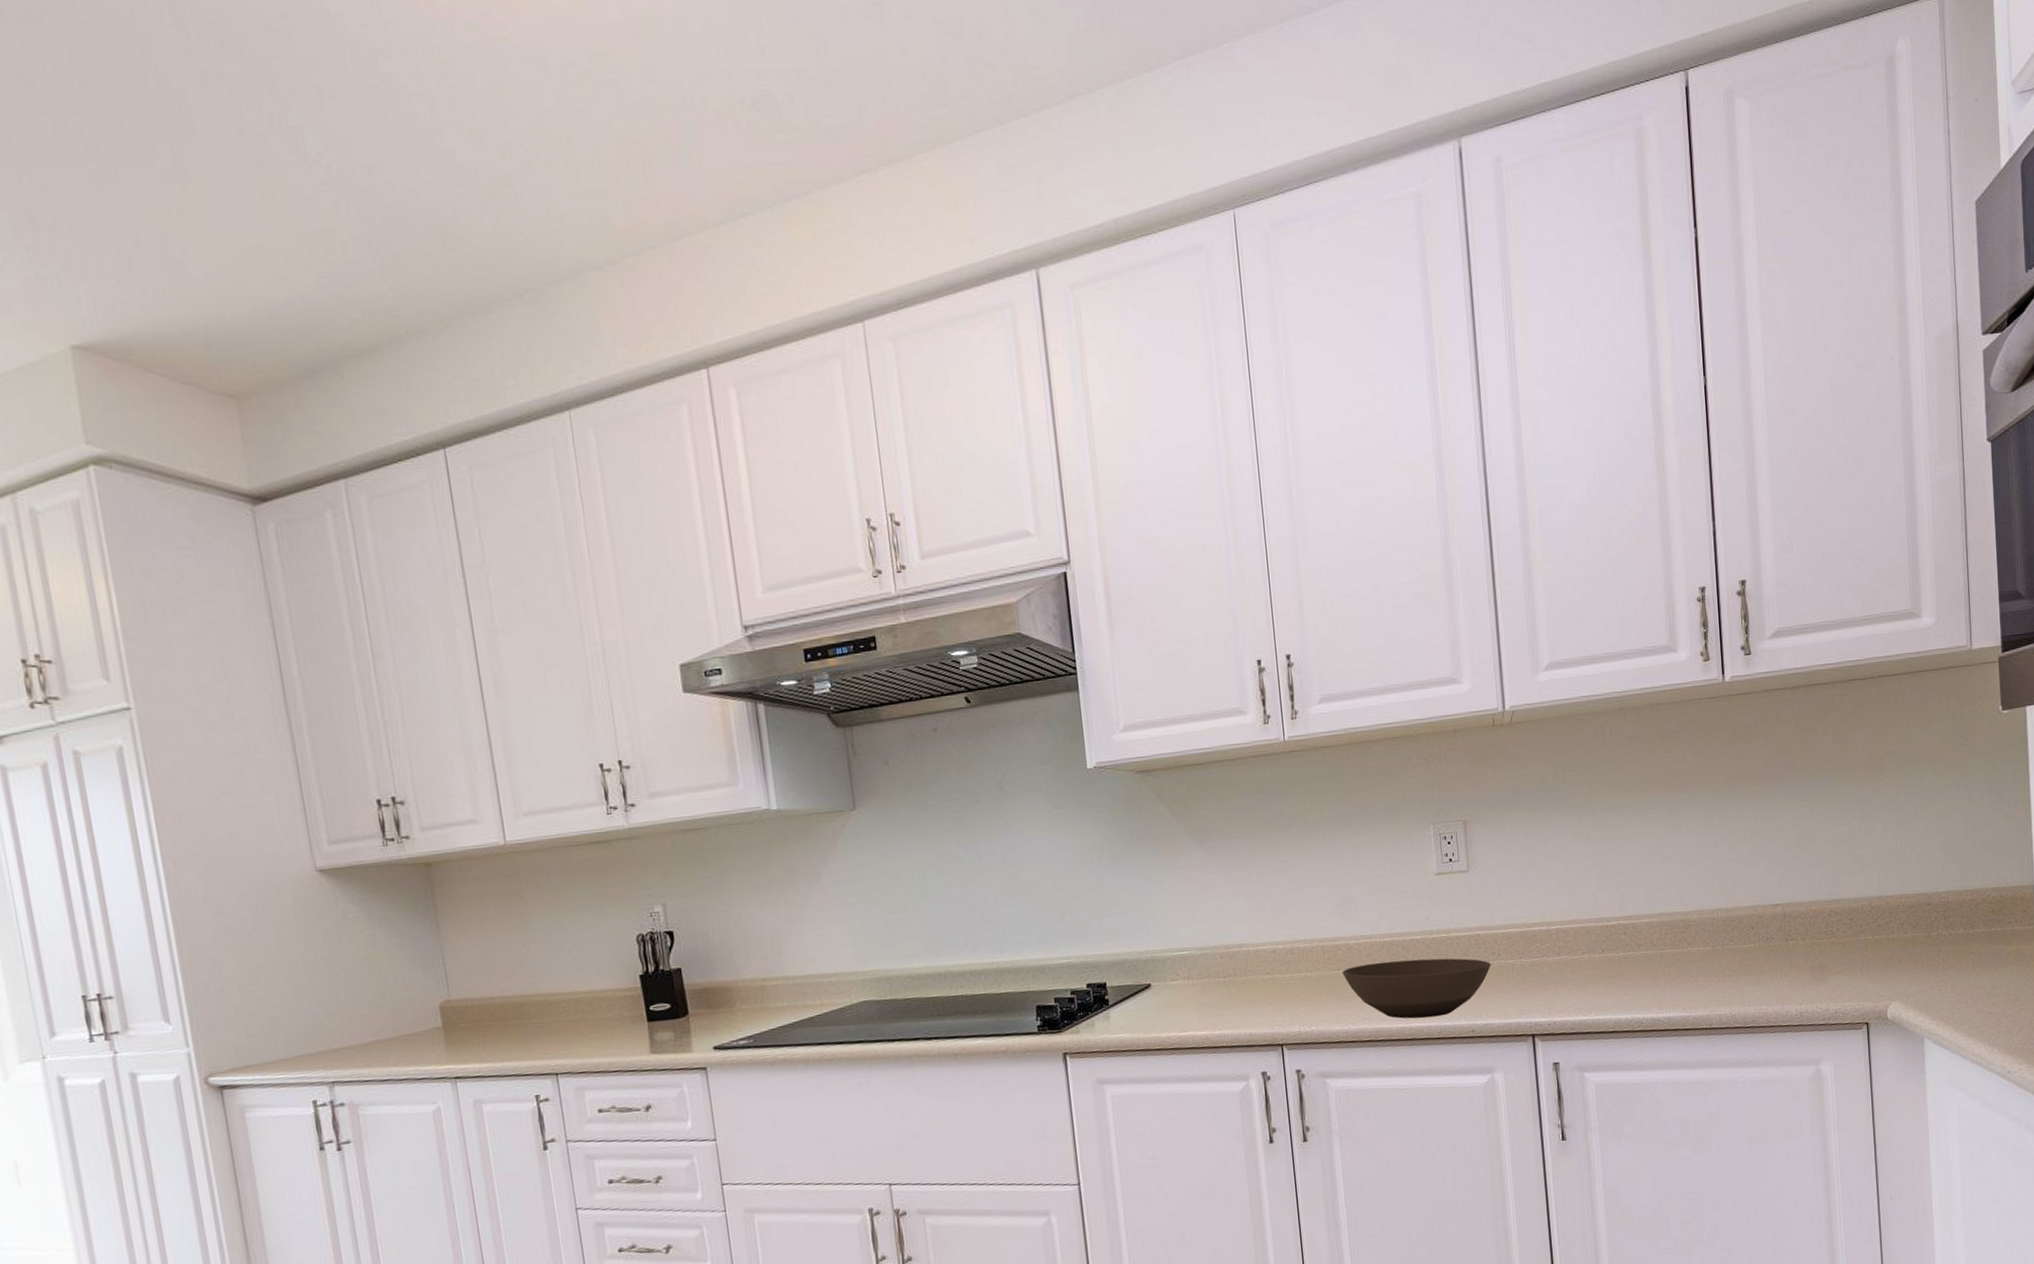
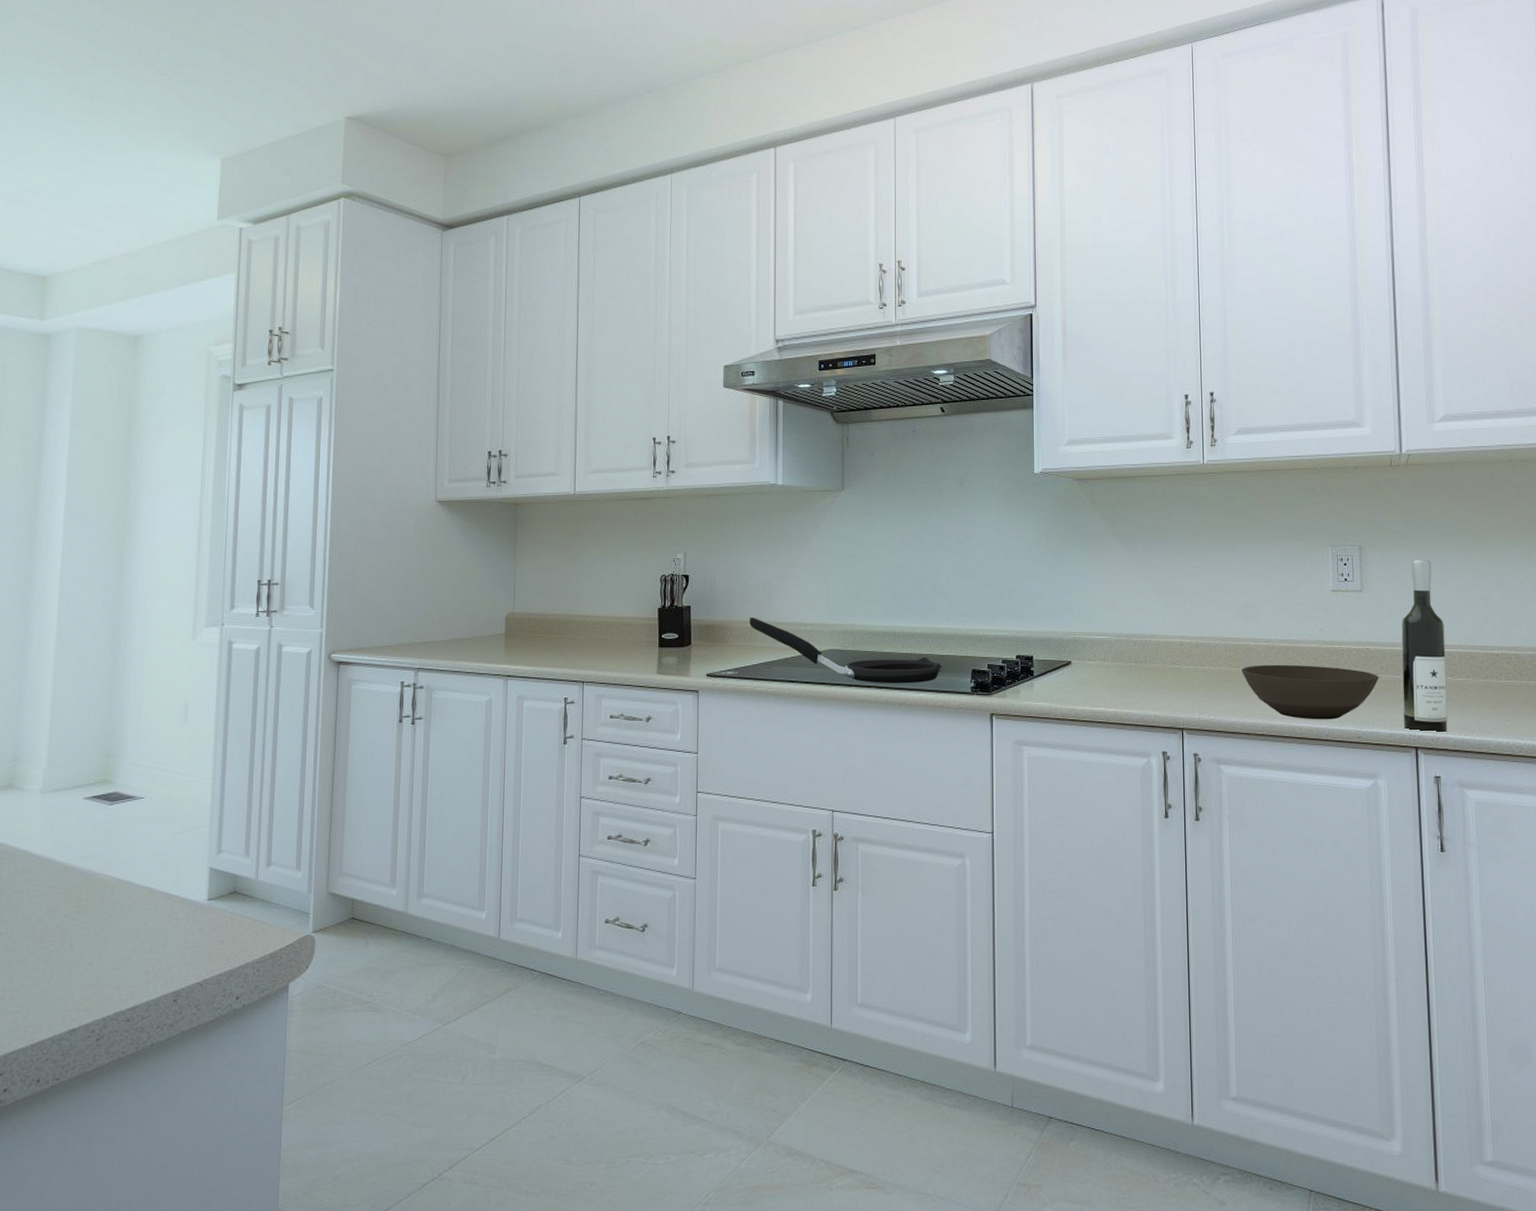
frying pan: none [758,973,1000,1035] -> present [749,618,942,684]
bottle: none [1512,829,1565,1017] -> present [1401,559,1448,734]

